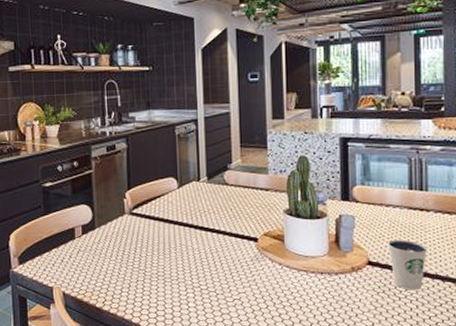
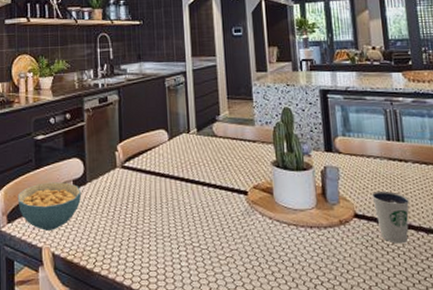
cereal bowl: none [27,227,91,272] -> present [17,182,82,231]

